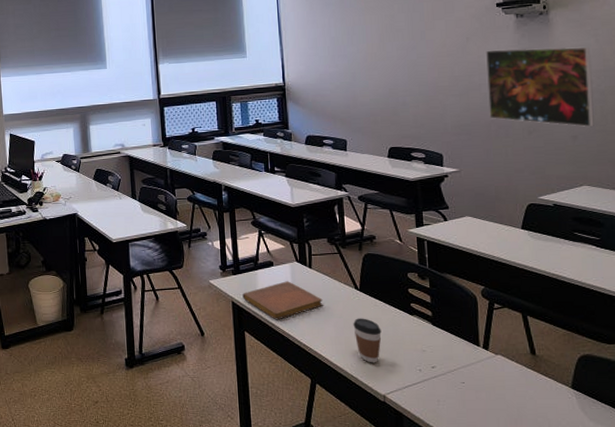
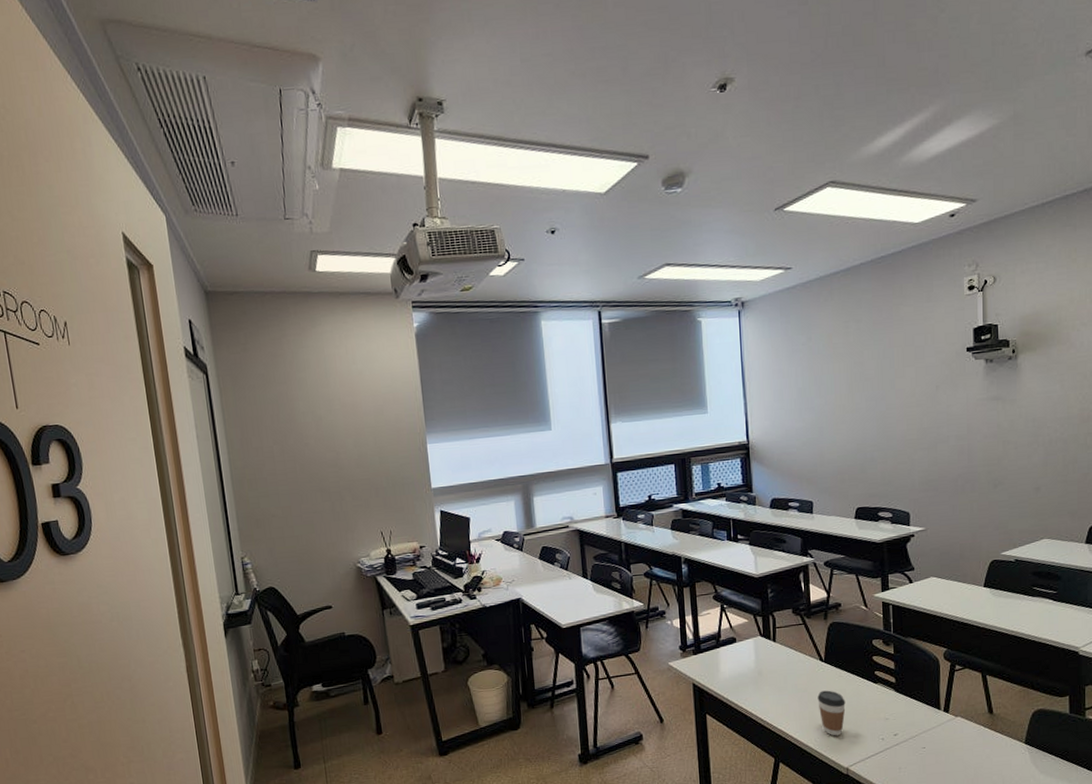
notebook: present [242,281,323,320] -> none [704,657,787,700]
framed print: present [486,46,594,128] -> none [955,393,1056,478]

